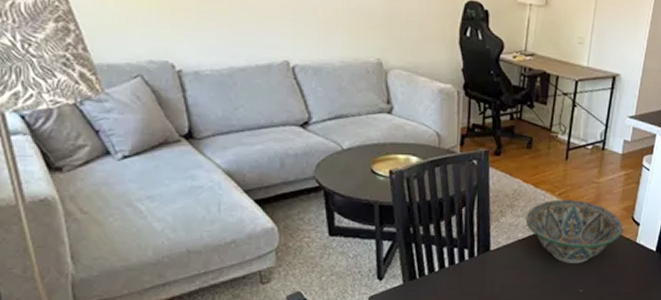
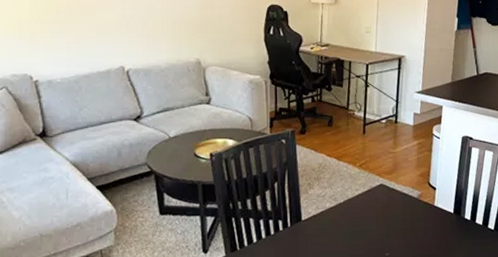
decorative bowl: present [525,199,624,264] -> none [332,169,422,230]

